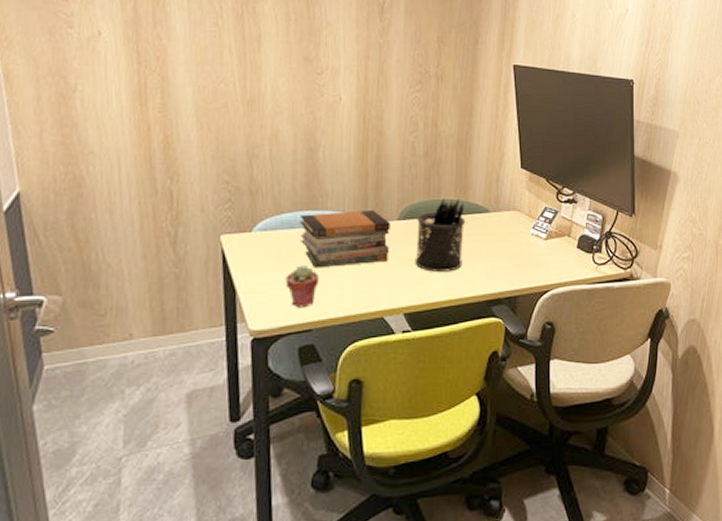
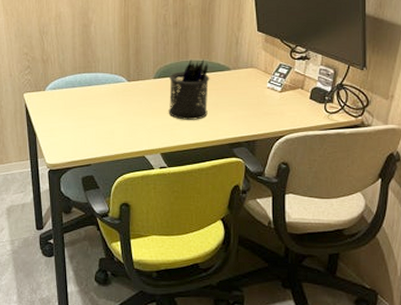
potted succulent: present [285,265,319,308] -> none [70,115,94,148]
book stack: present [300,209,390,268] -> none [79,71,148,118]

